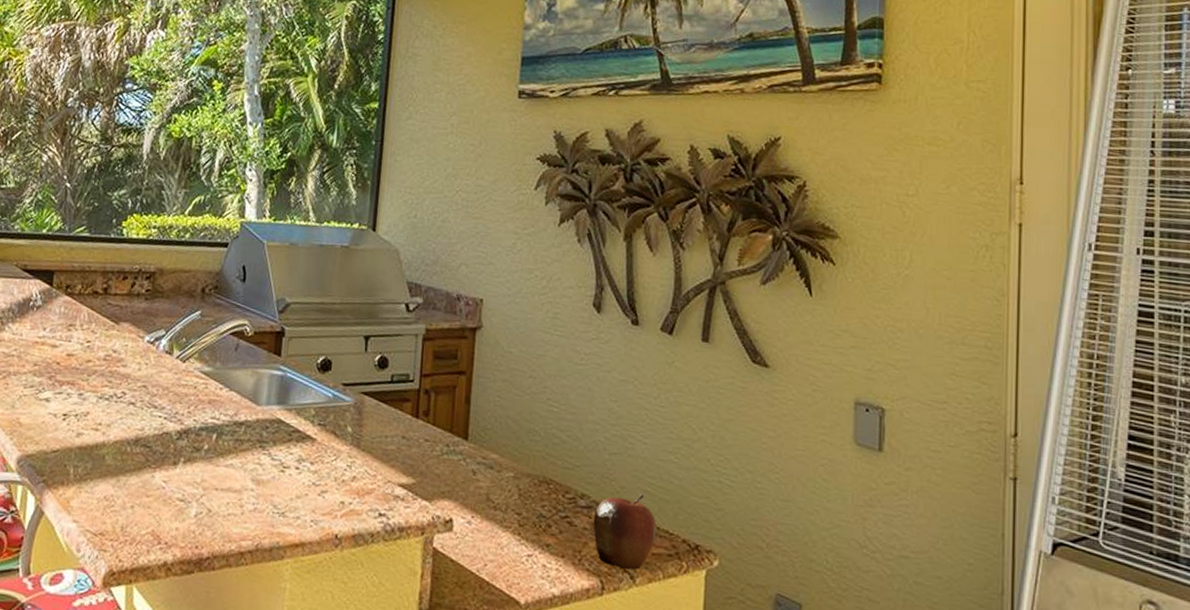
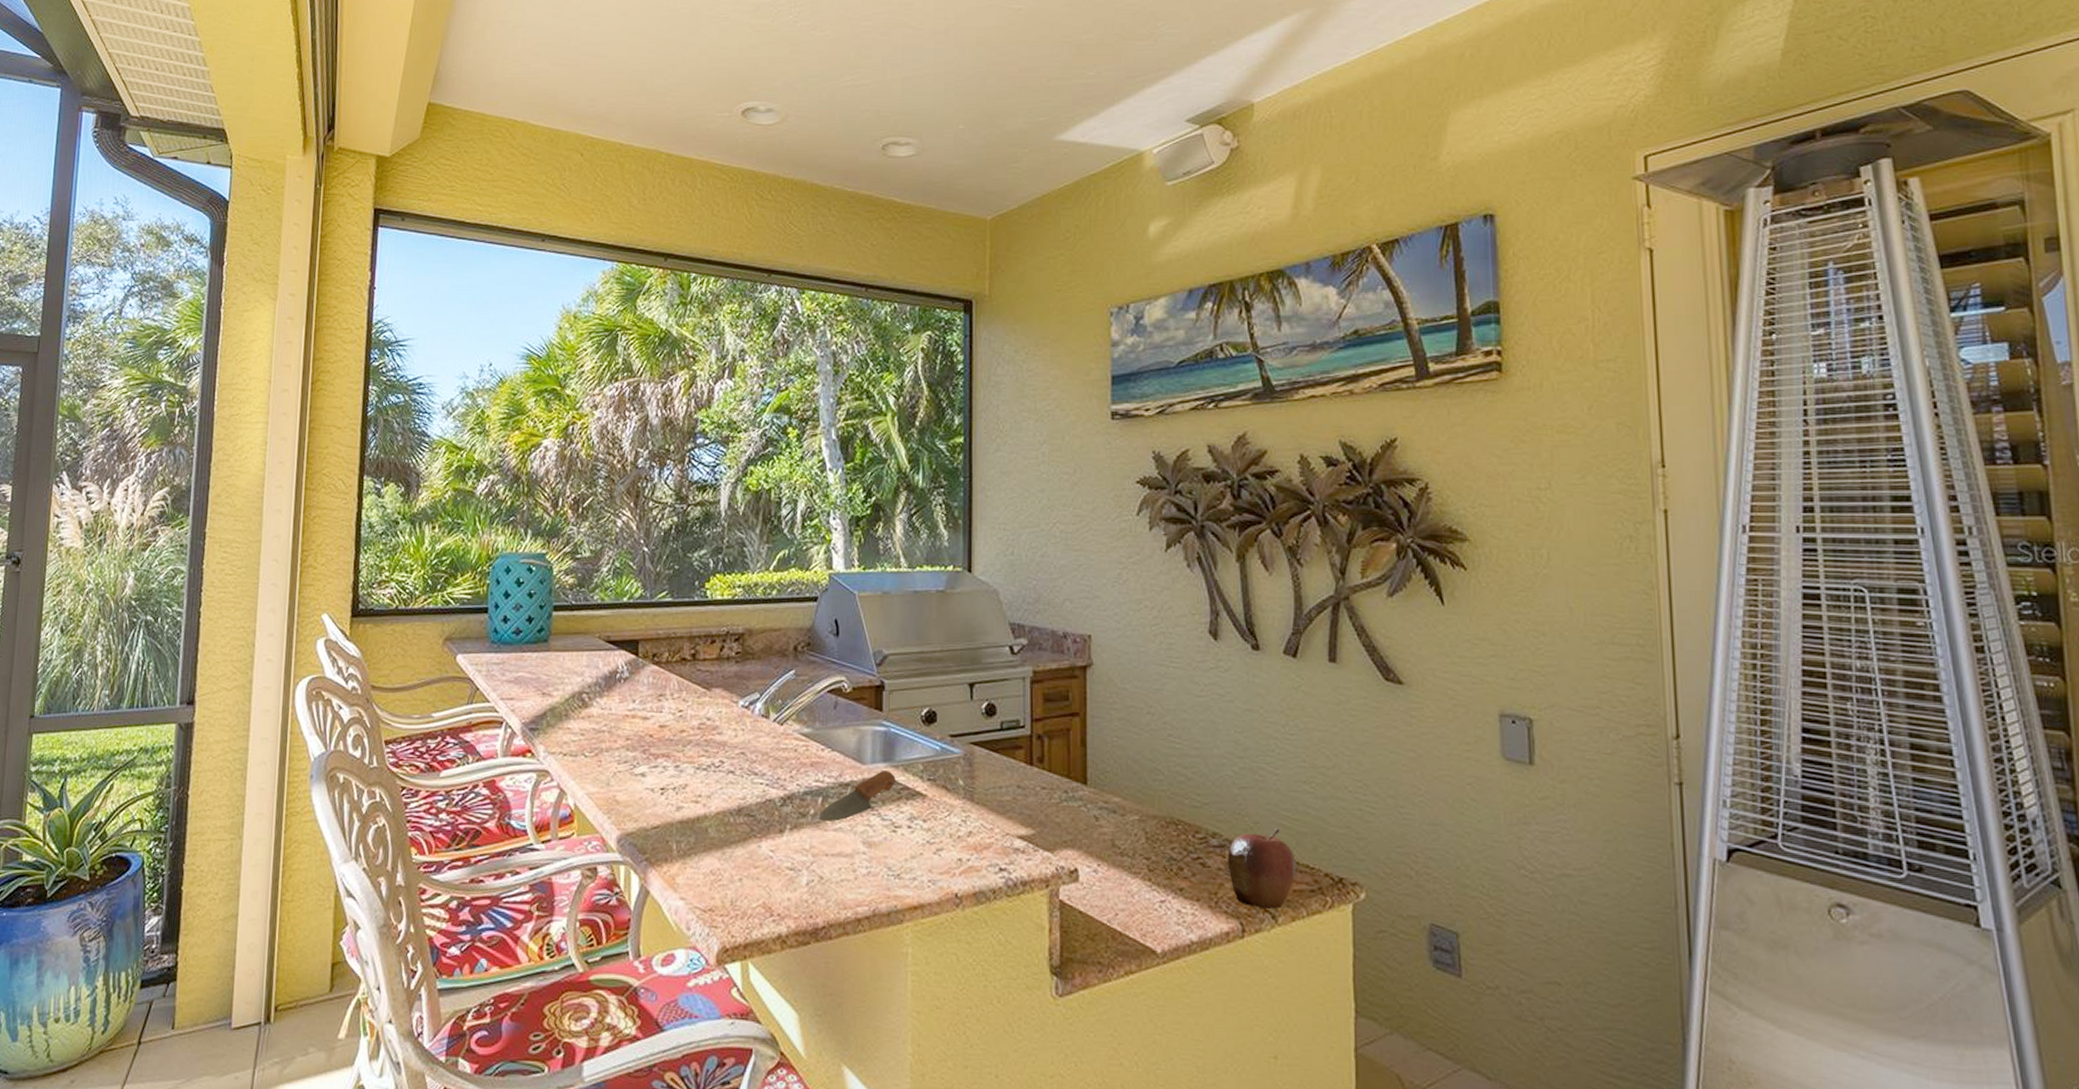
kitchen knife: none [211,413,288,458] -> present [818,771,896,822]

